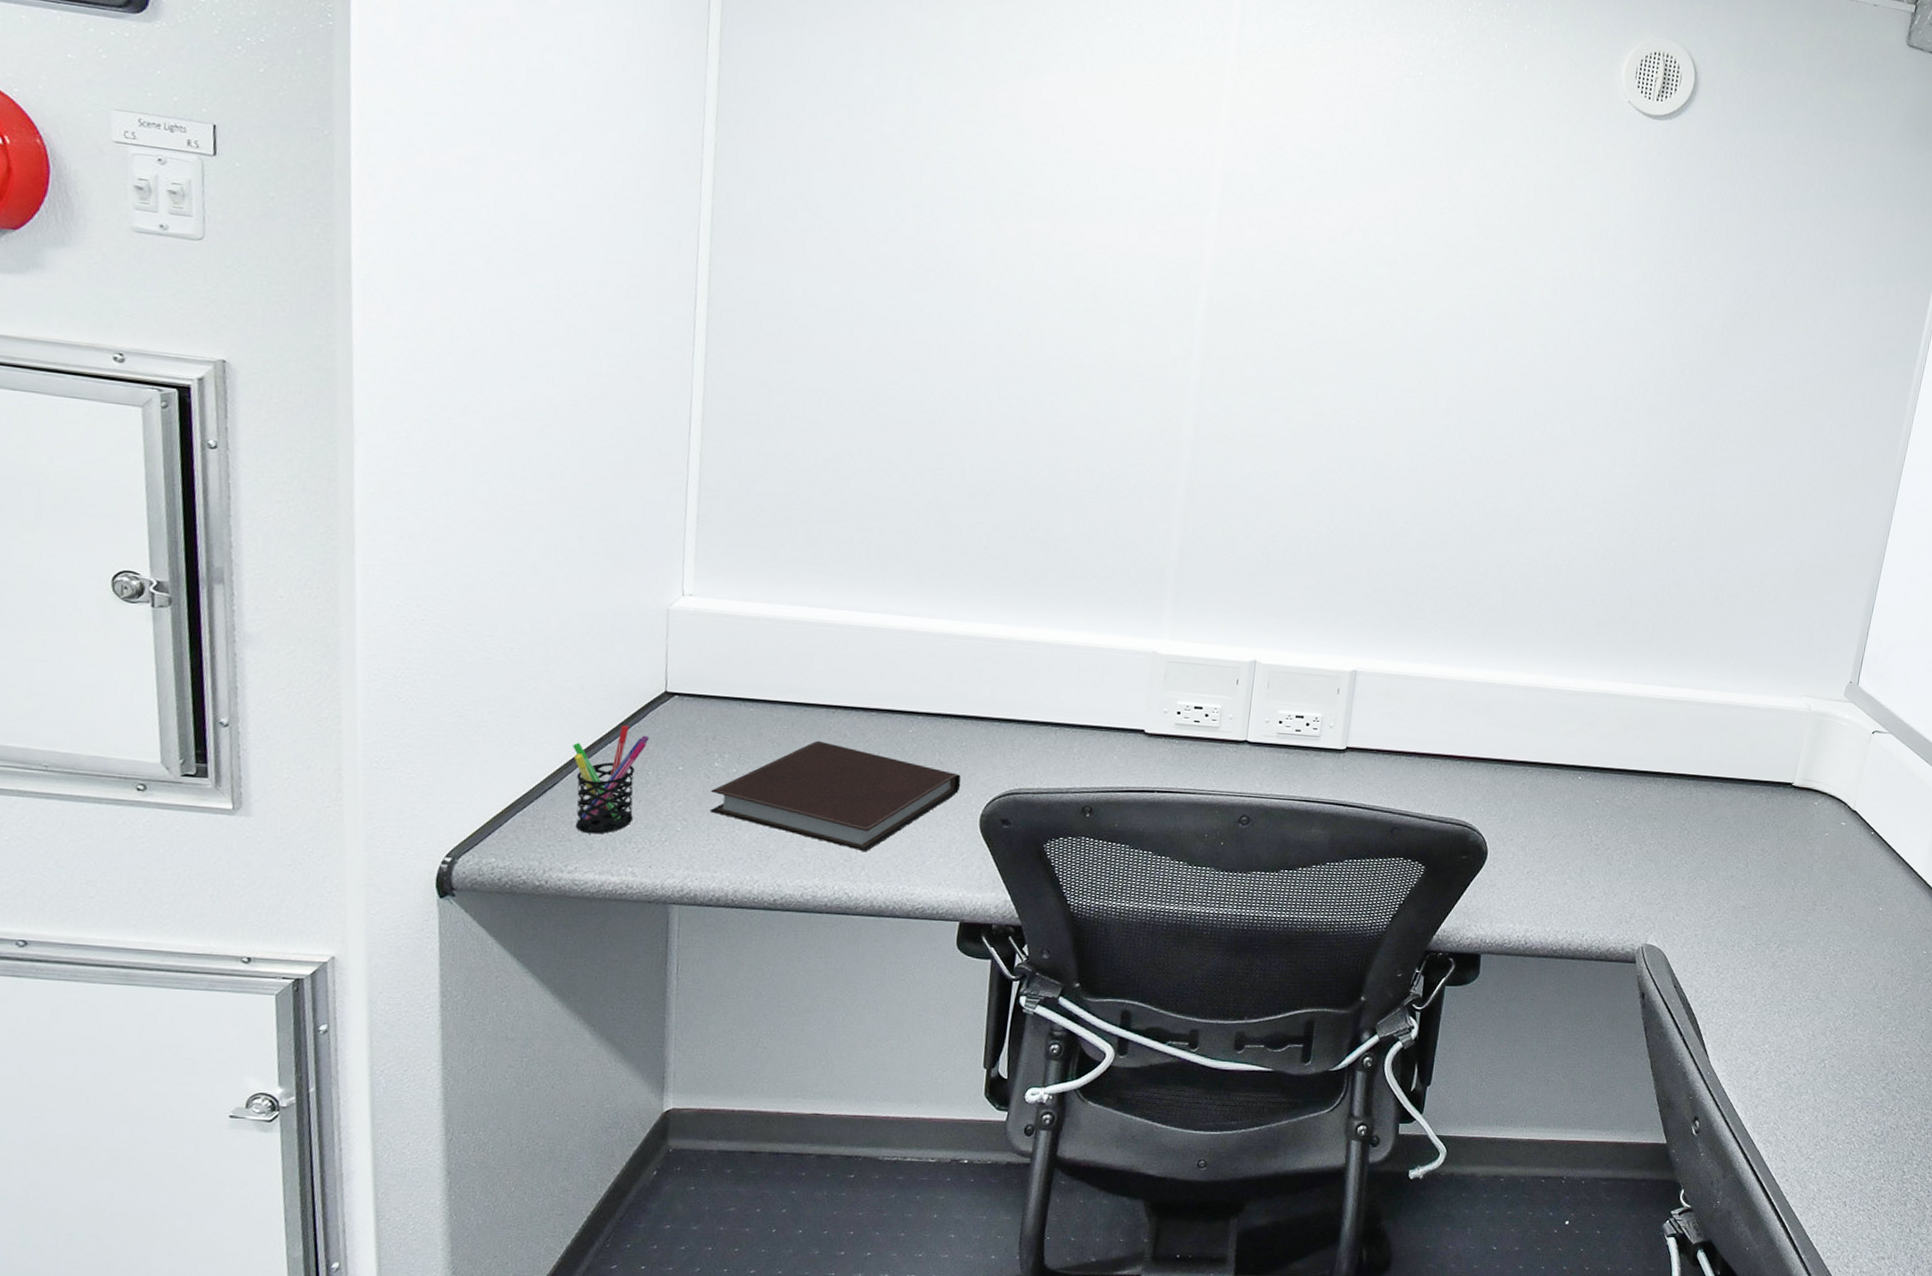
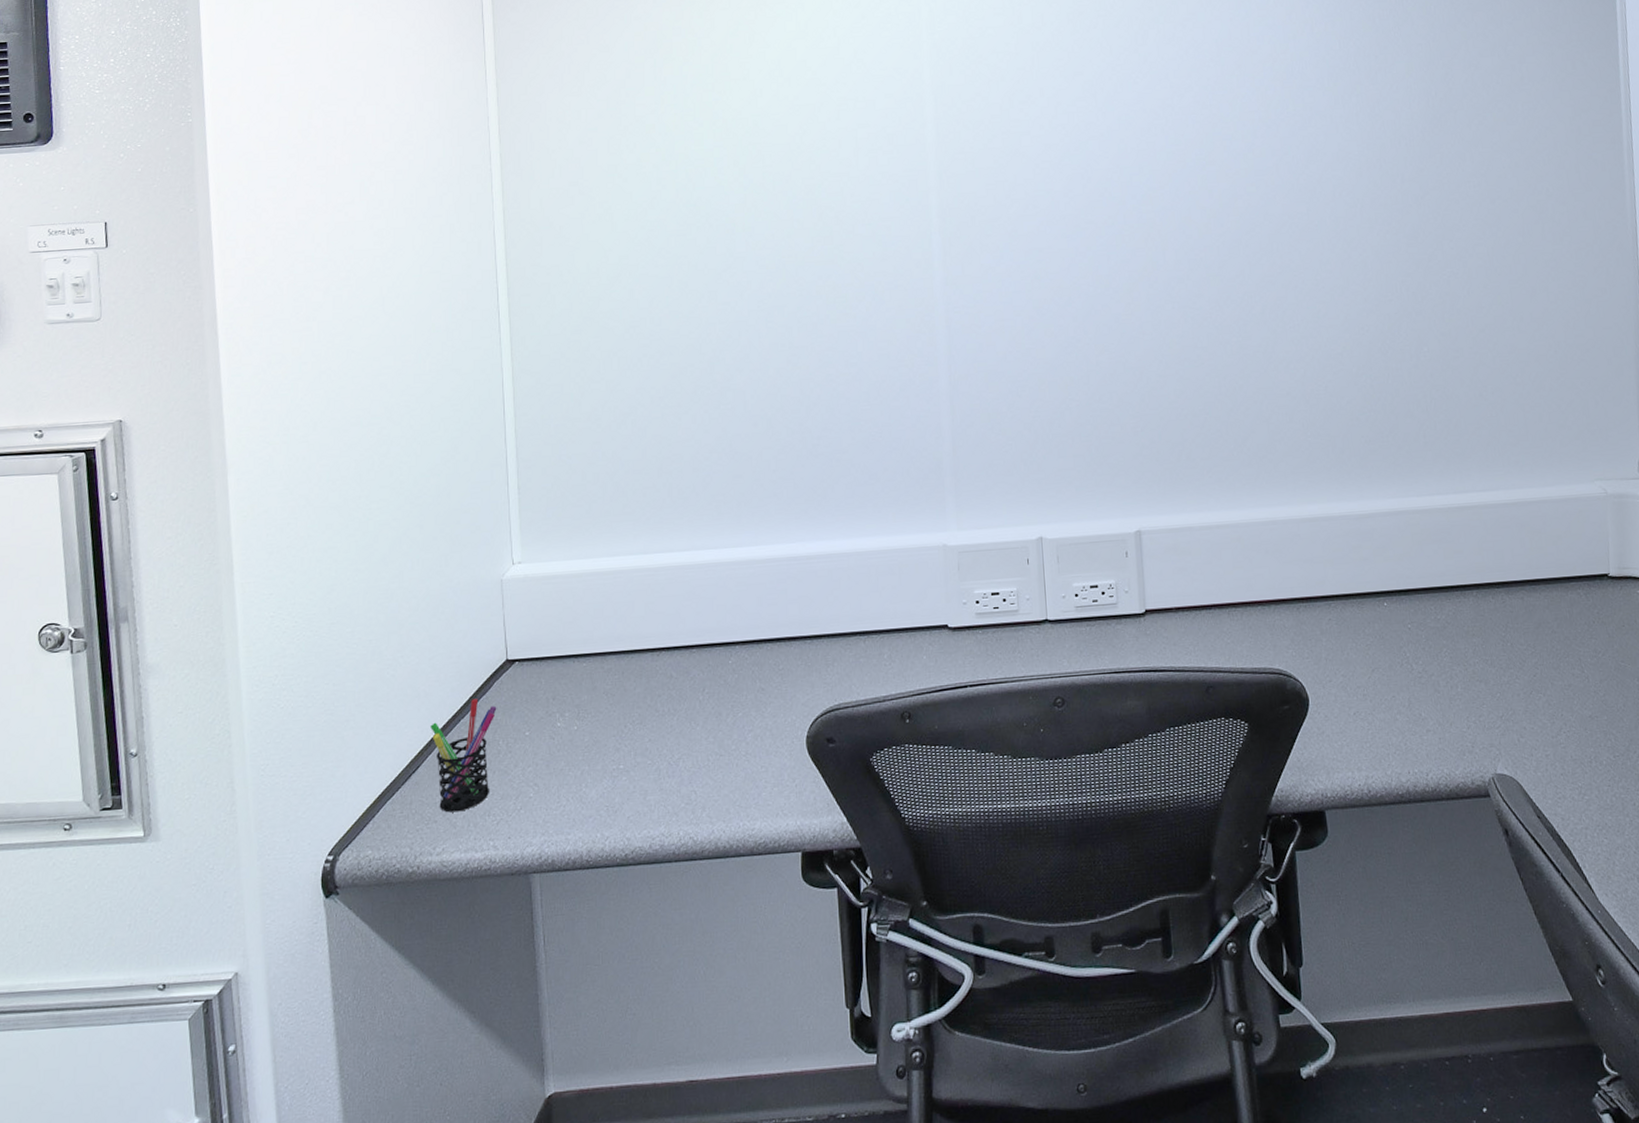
notebook: present [709,740,961,852] -> none [556,685,784,792]

